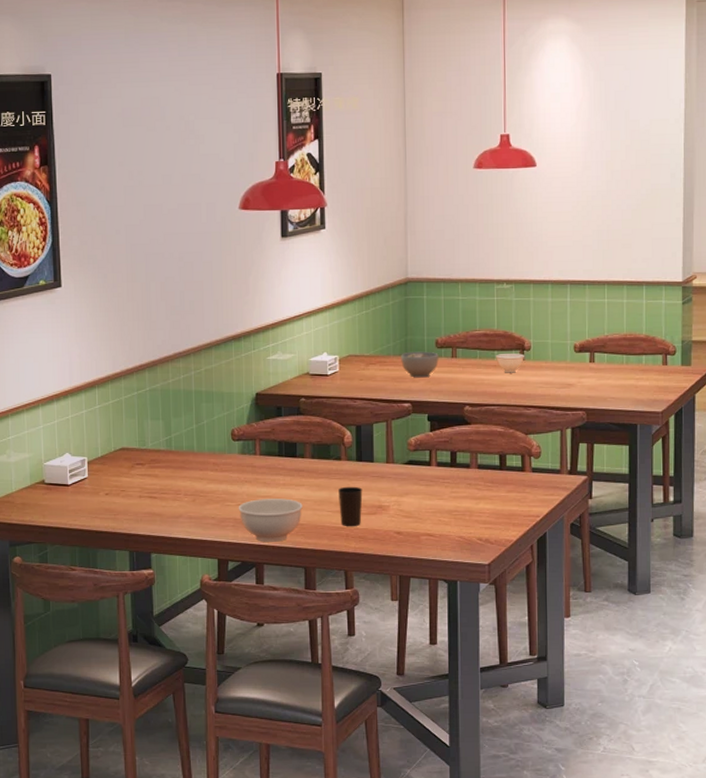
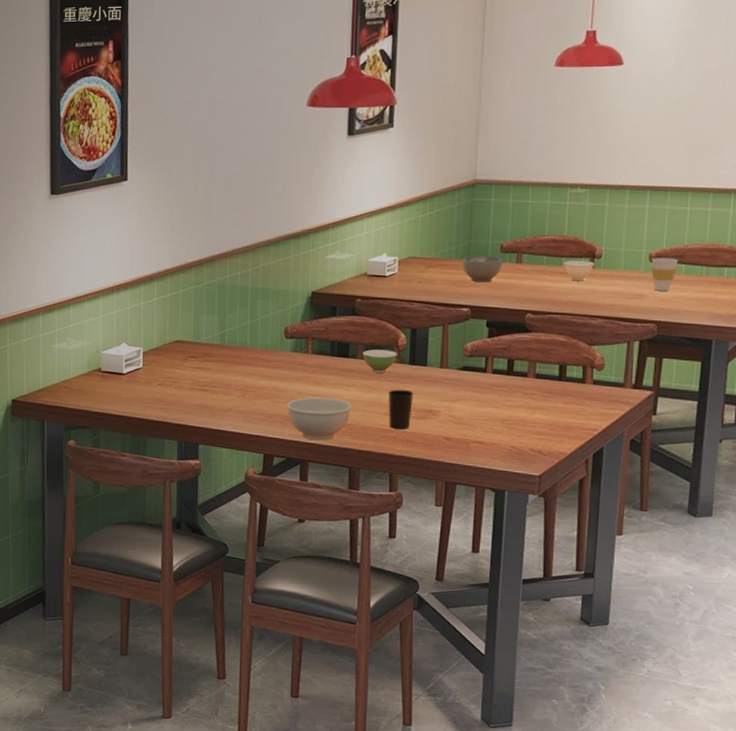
bowl: none [310,448,345,471] -> present [362,350,398,373]
cup: none [577,348,600,380] -> present [651,258,678,291]

